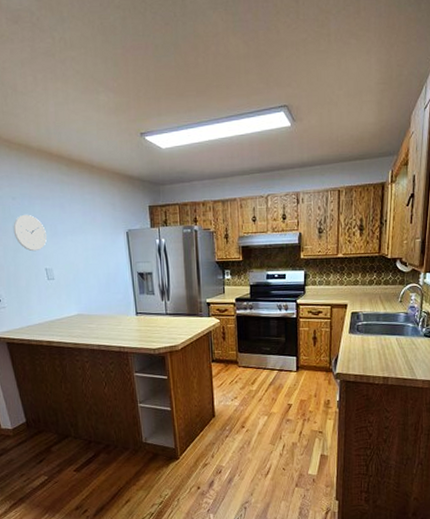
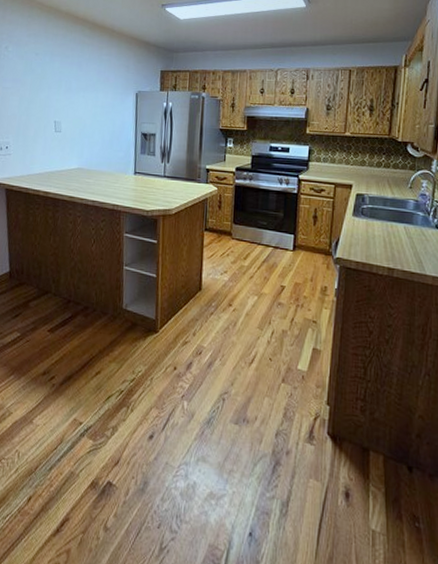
wall clock: present [13,214,47,252] -> none [31,69,61,104]

